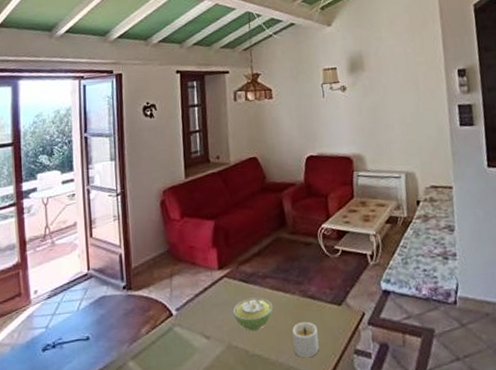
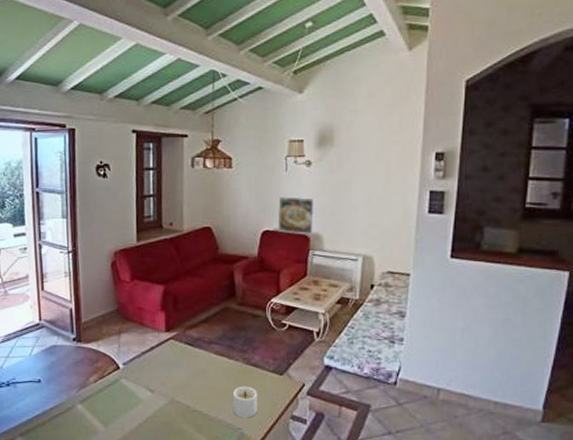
sugar bowl: present [233,297,273,330] -> none [177,360,217,389]
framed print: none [319,120,356,157] -> present [277,196,315,235]

